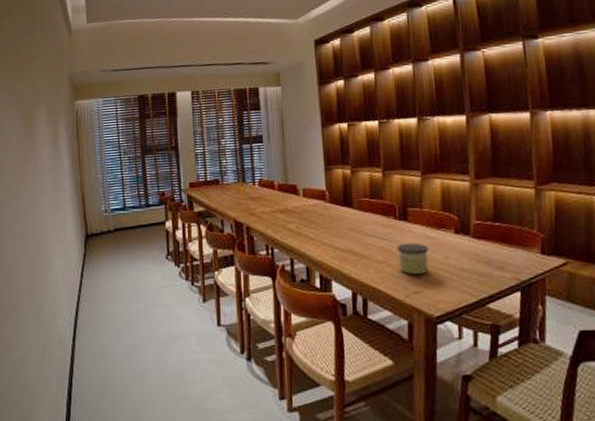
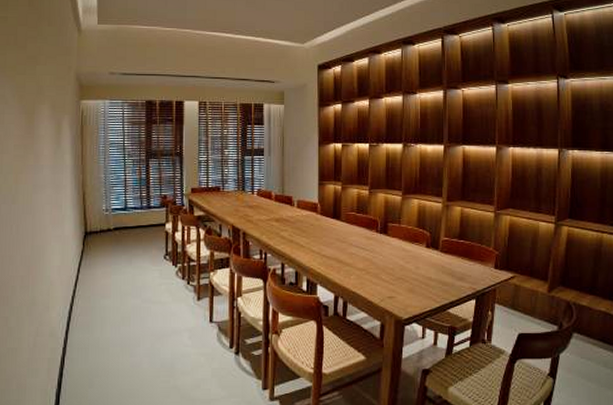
candle: present [397,243,429,274] -> none [376,254,403,281]

